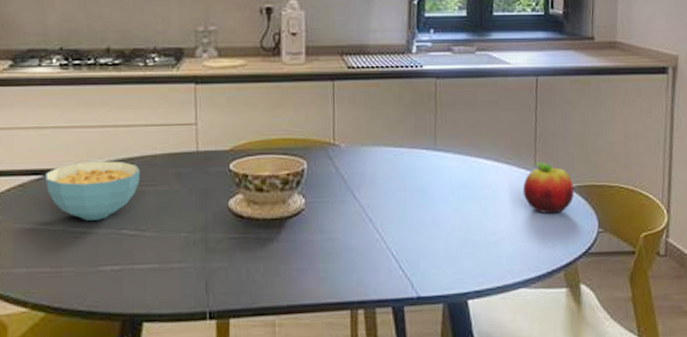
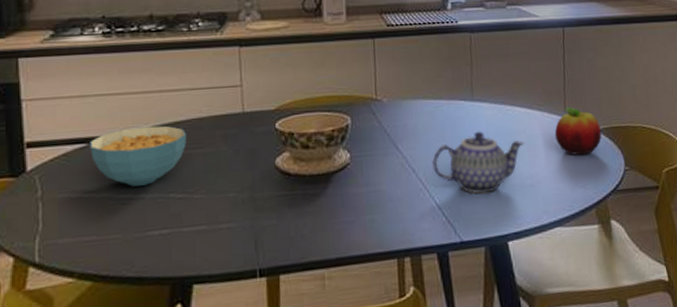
teapot: none [390,182,490,249] -> present [432,131,525,194]

